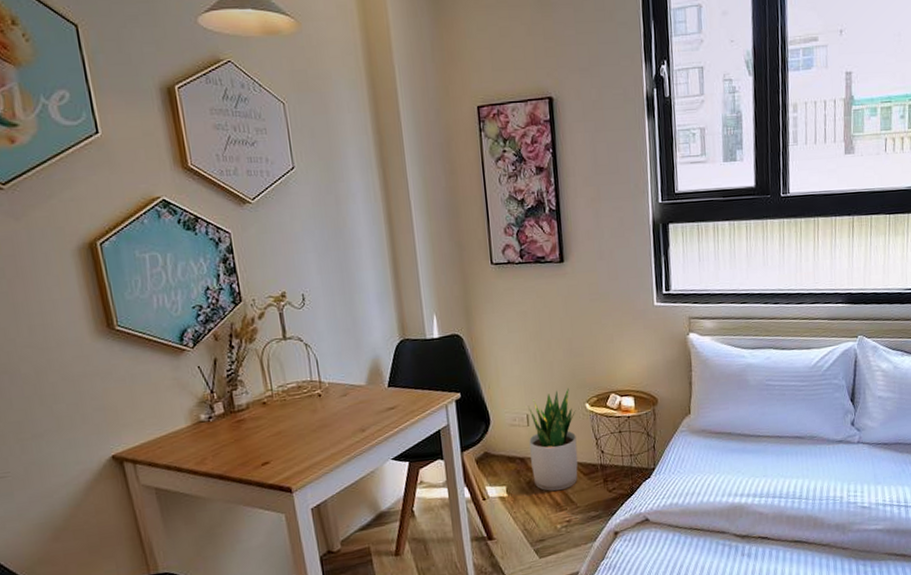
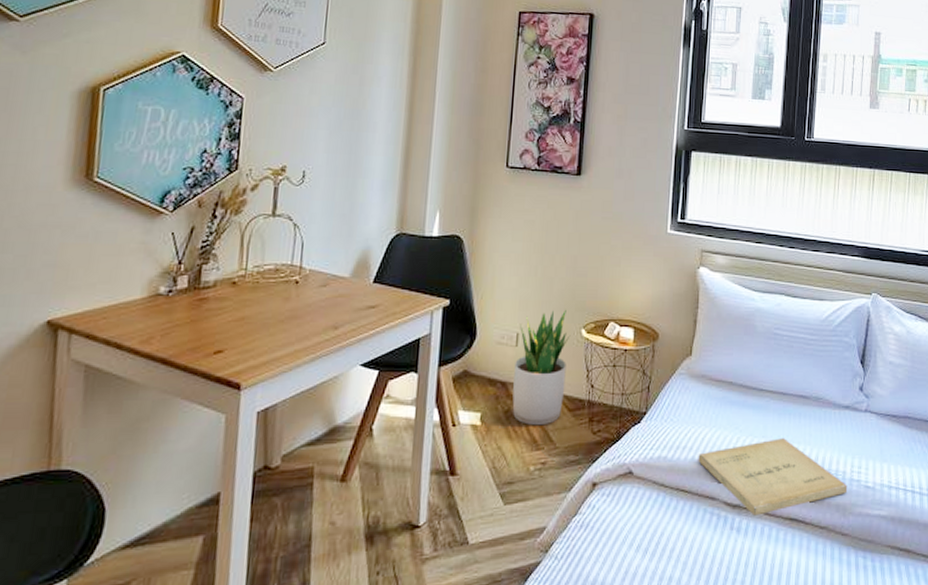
book: none [706,475,846,543] -> present [698,438,848,516]

